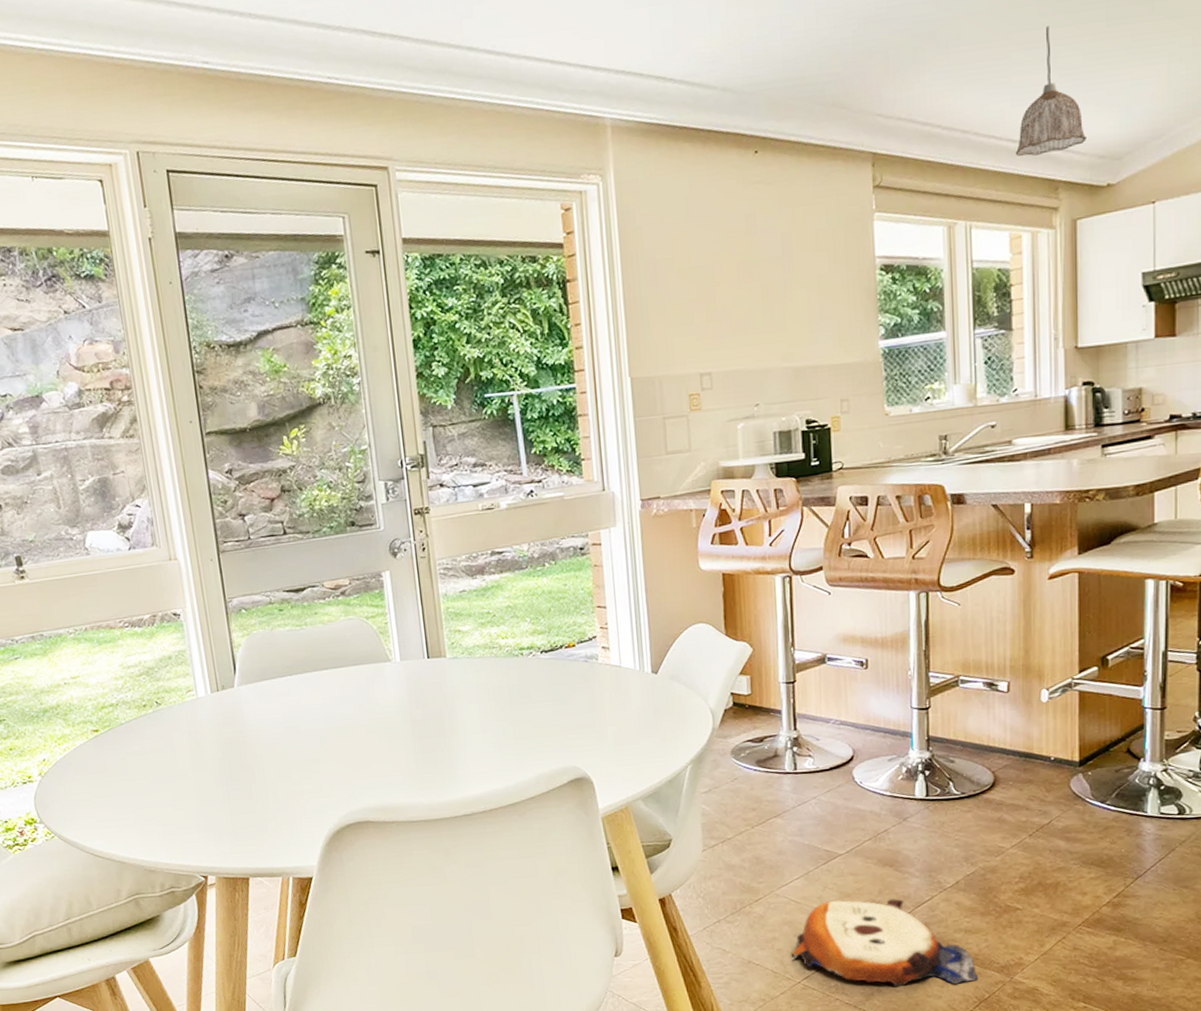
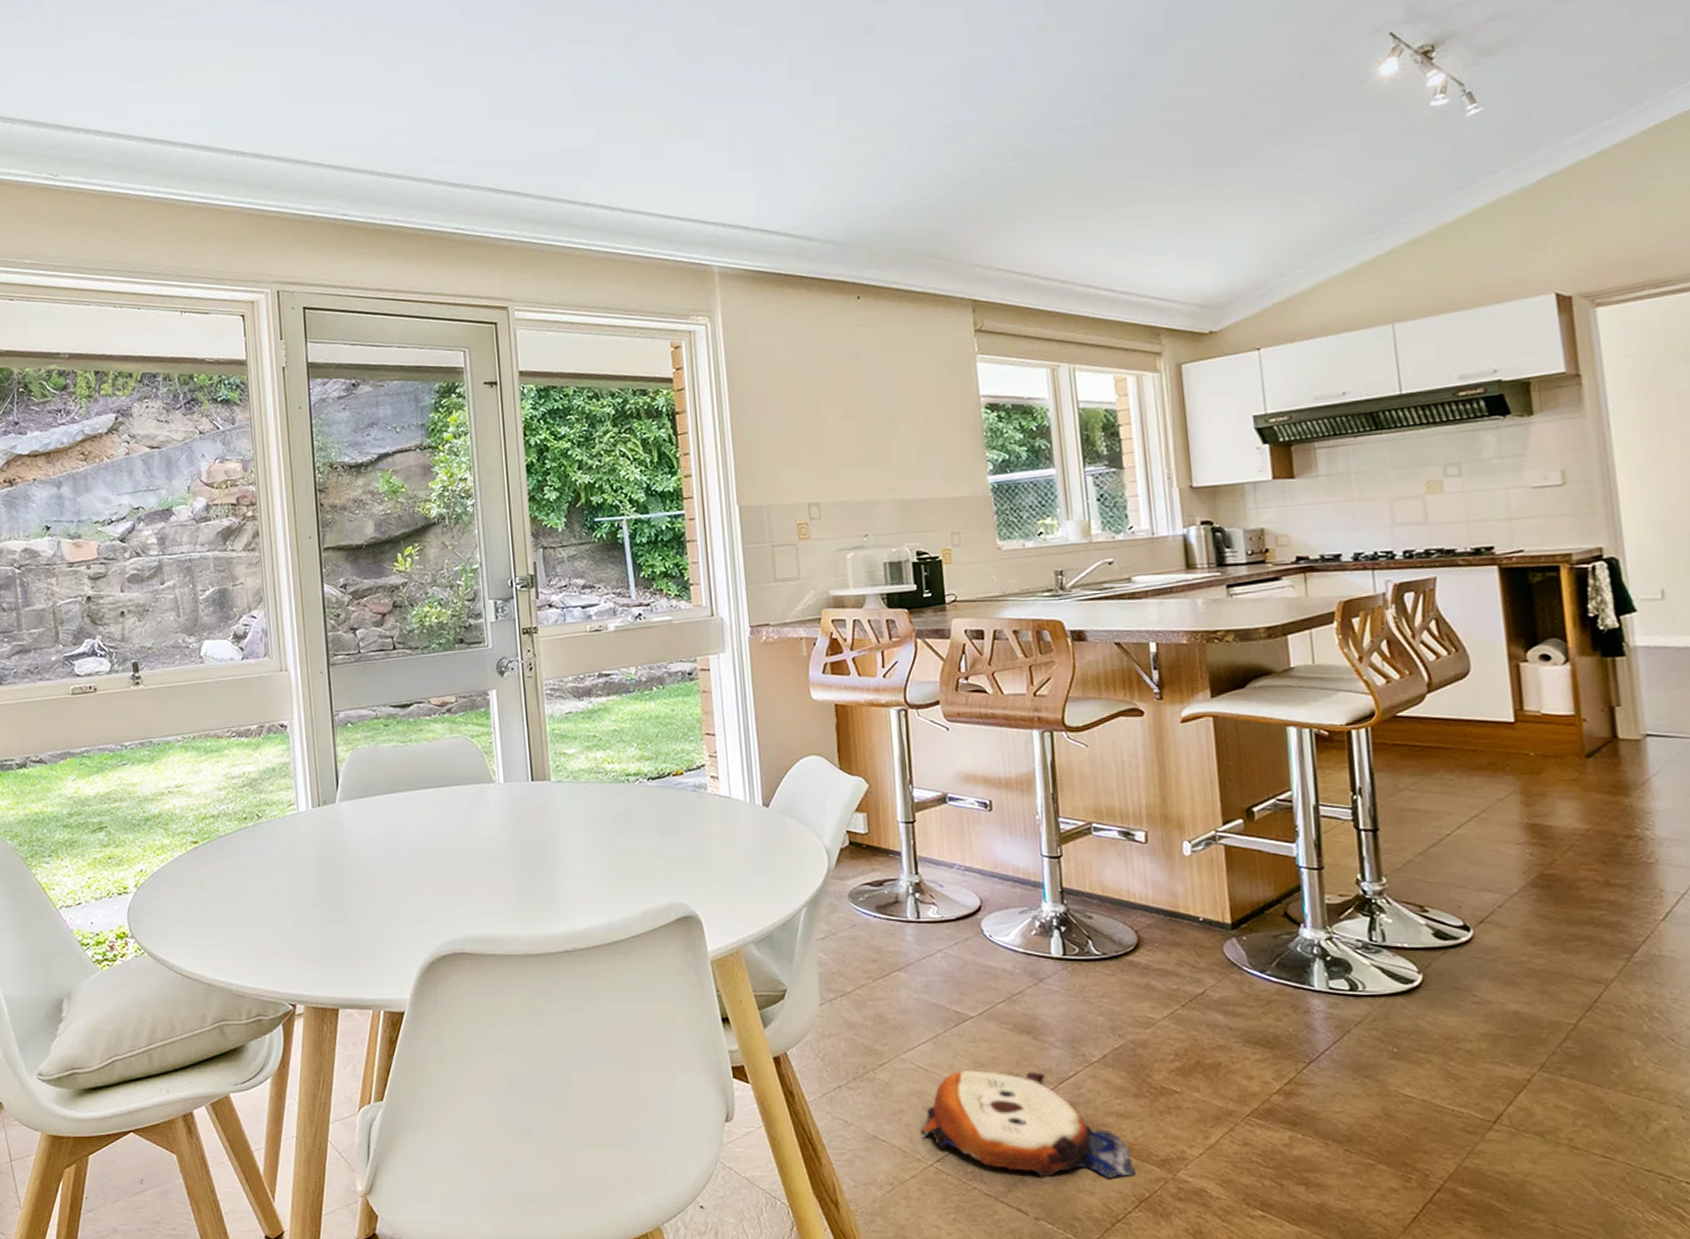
pendant lamp: present [1015,26,1086,156] -> none [1114,187,1185,304]

